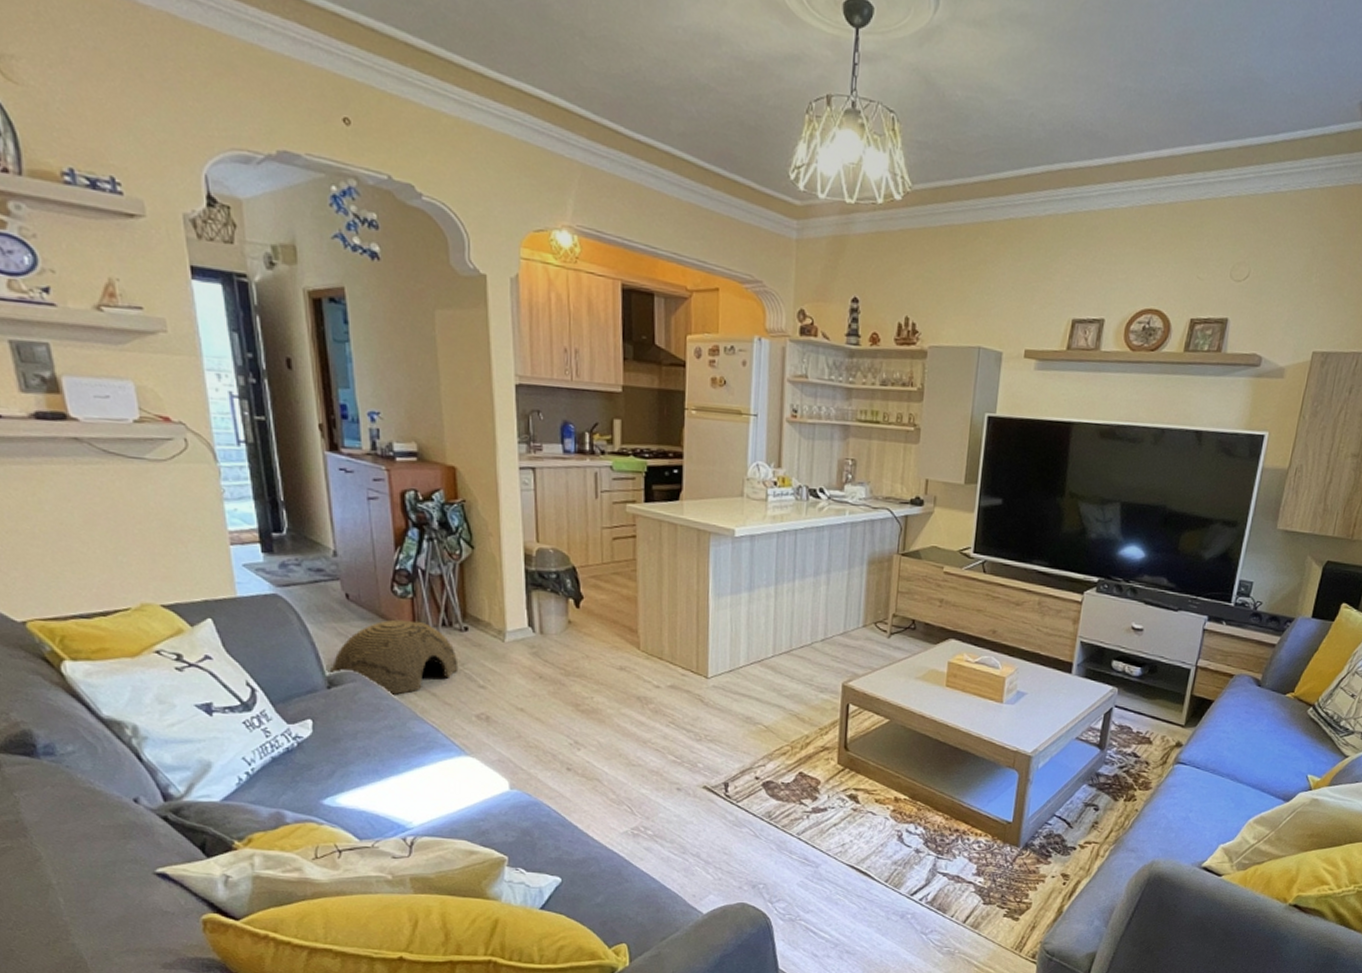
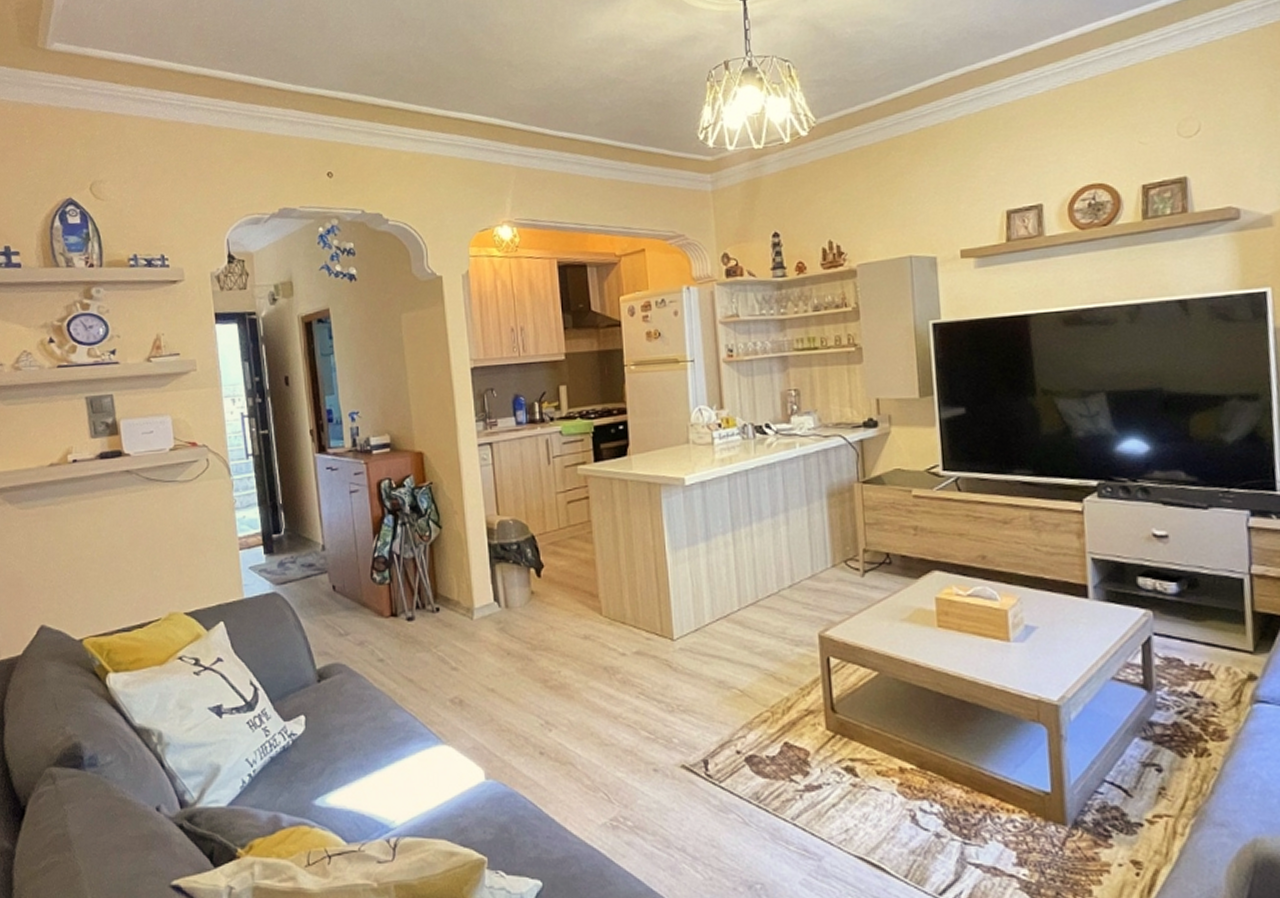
woven basket: present [329,619,459,696] -> none [319,606,432,685]

